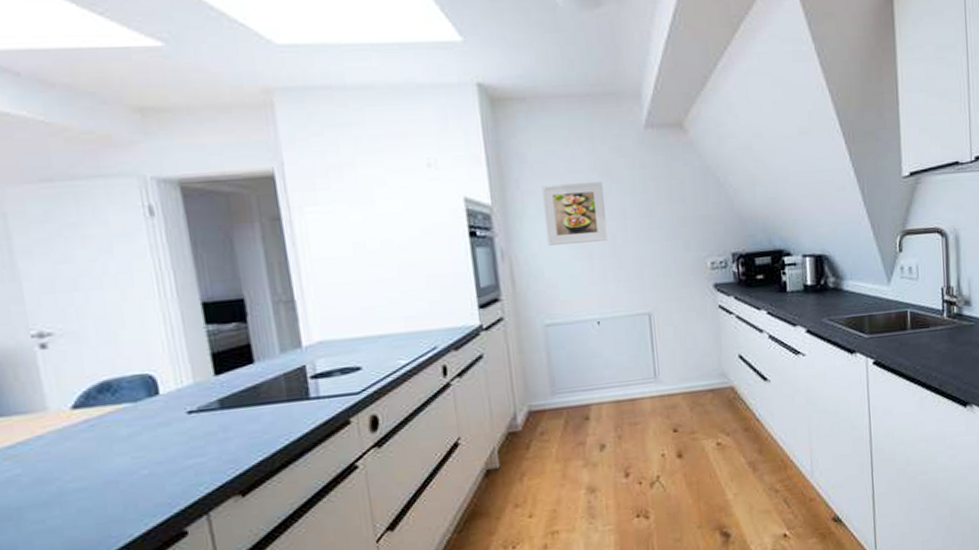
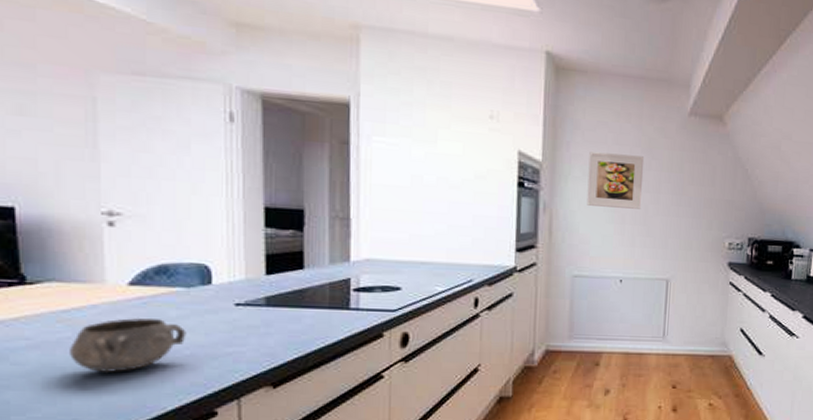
decorative bowl: none [21,440,142,508] -> present [70,318,186,374]

